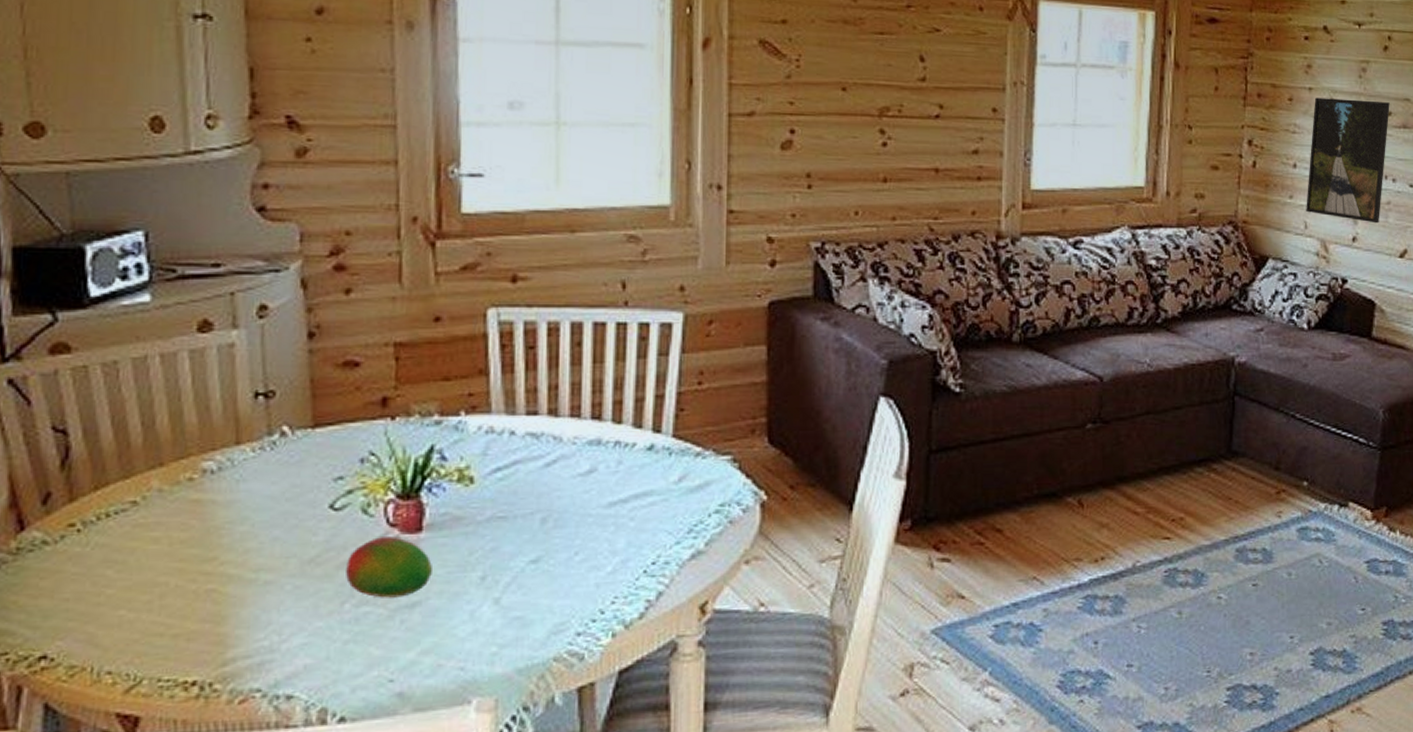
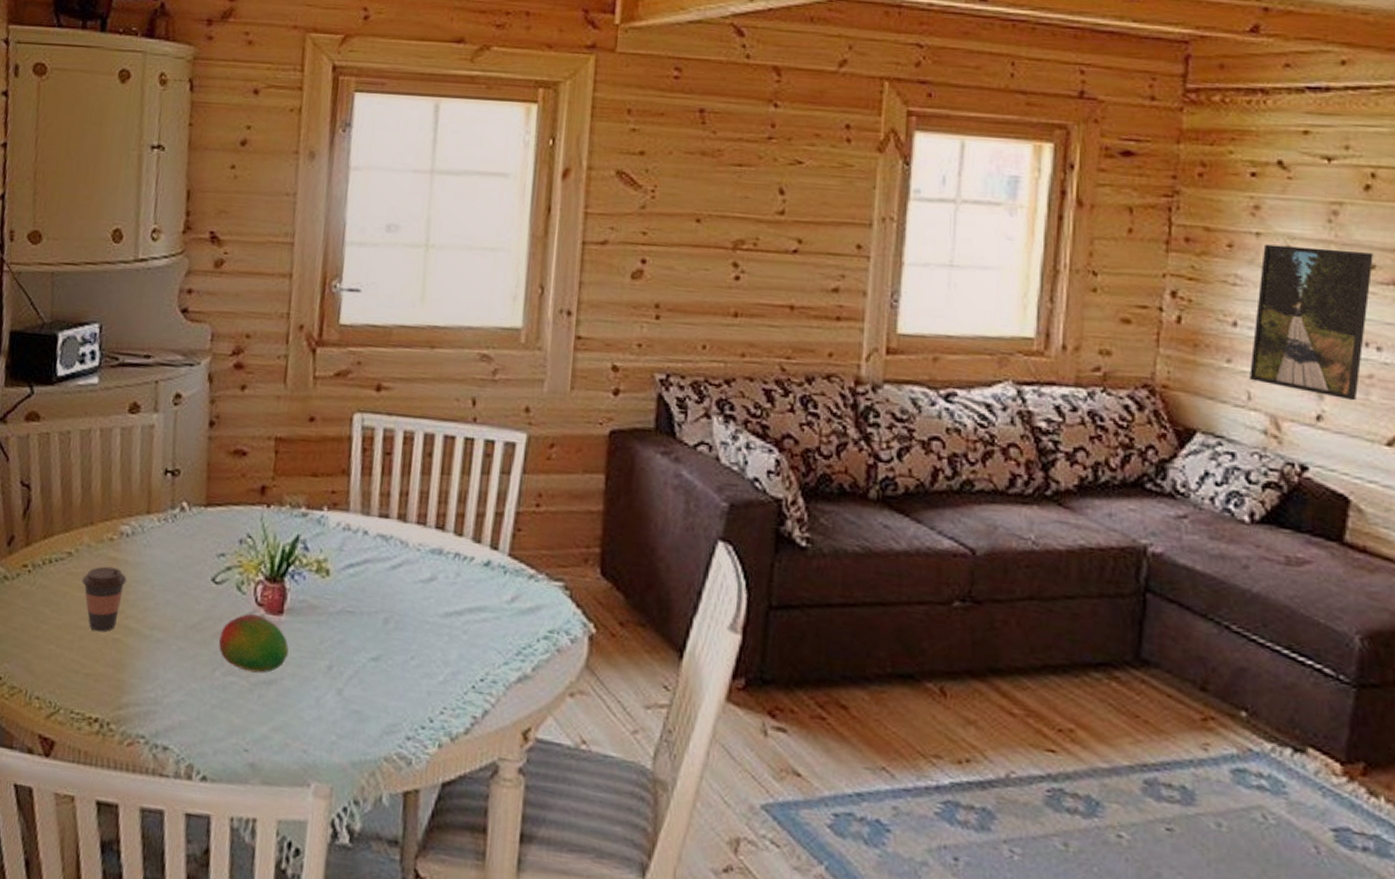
coffee cup: none [156,510,218,586] -> present [82,566,128,632]

